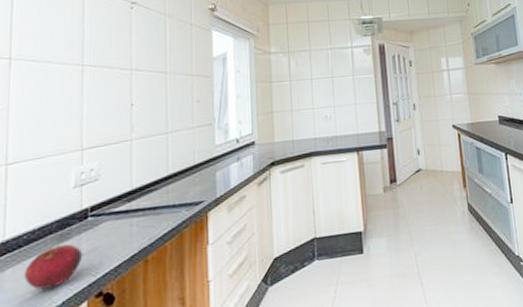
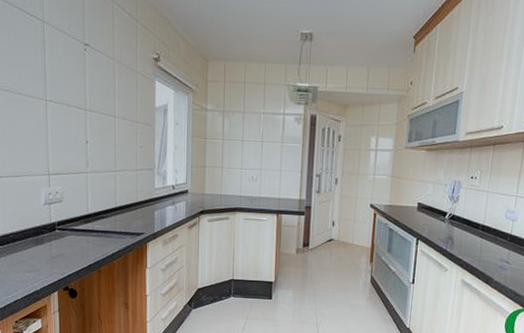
fruit: present [24,243,83,290] -> none [13,246,53,277]

